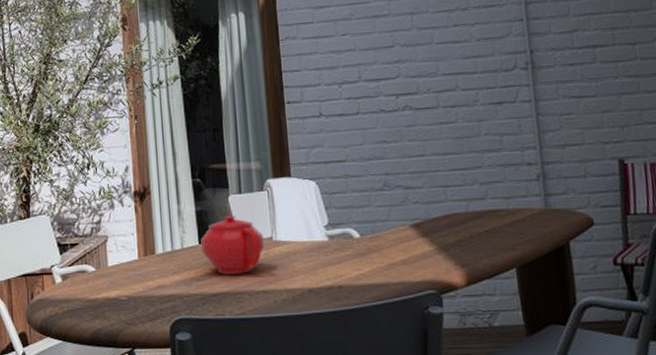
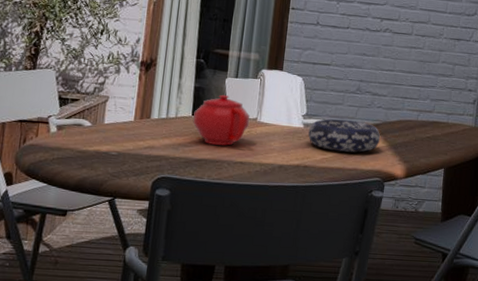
decorative bowl: none [335,223,426,264] -> present [308,119,381,153]

